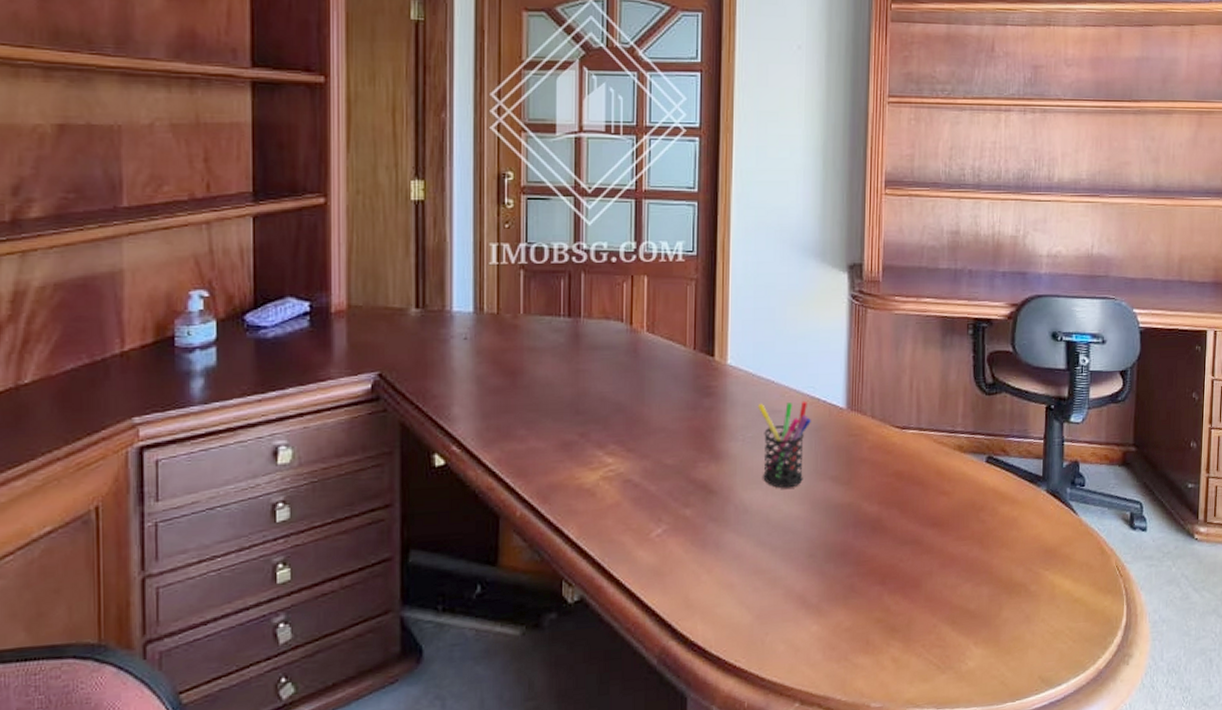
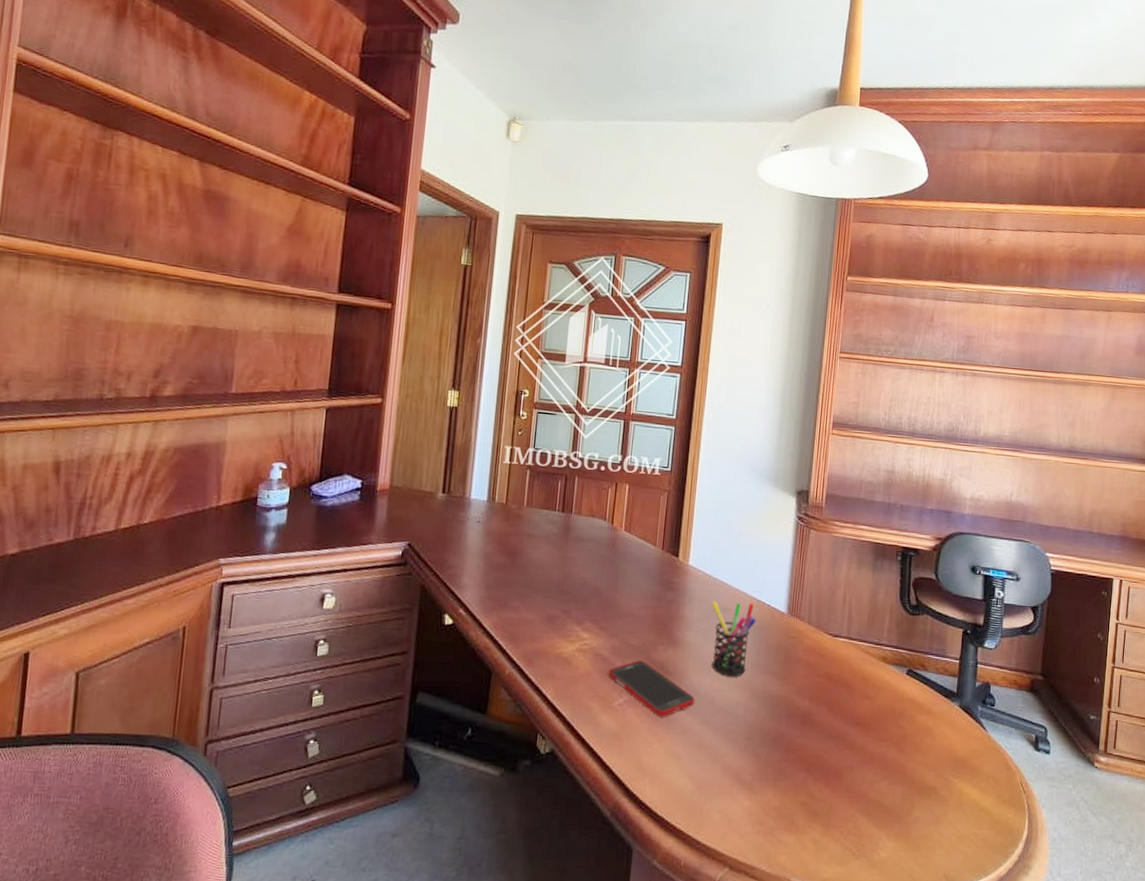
cell phone: none [641,481,747,544] -> present [608,660,696,717]

